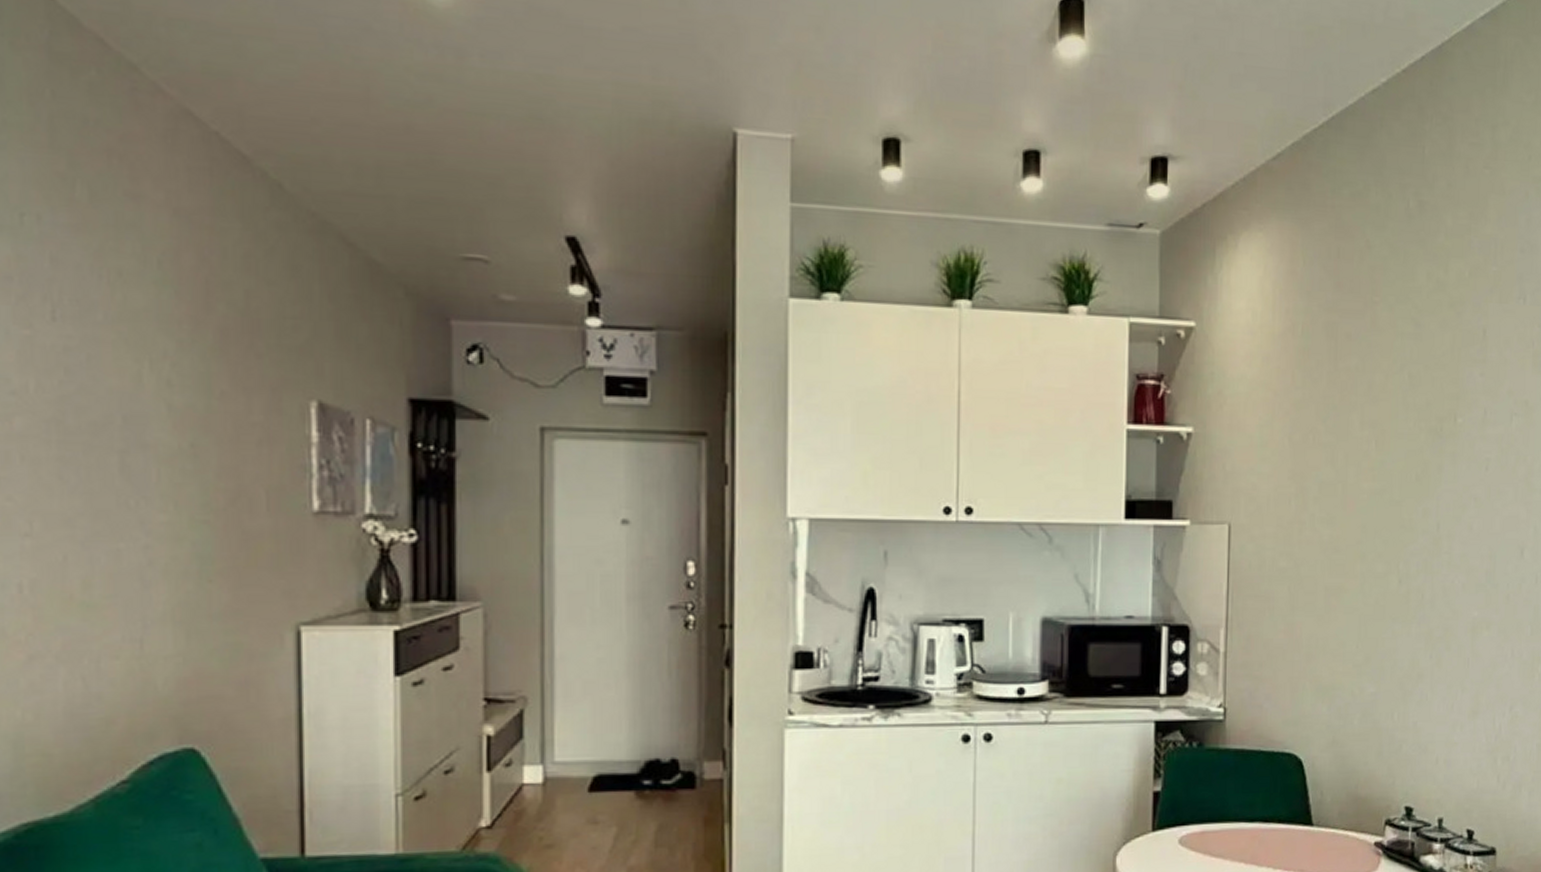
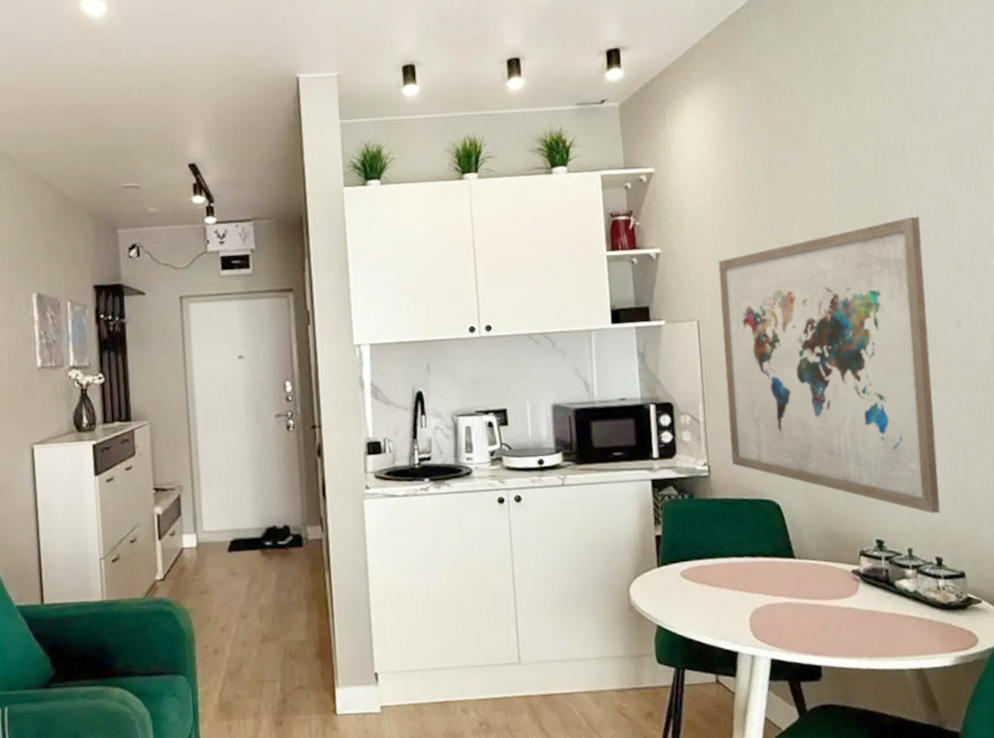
wall art: none [1253,418,1494,779] -> present [718,216,940,514]

